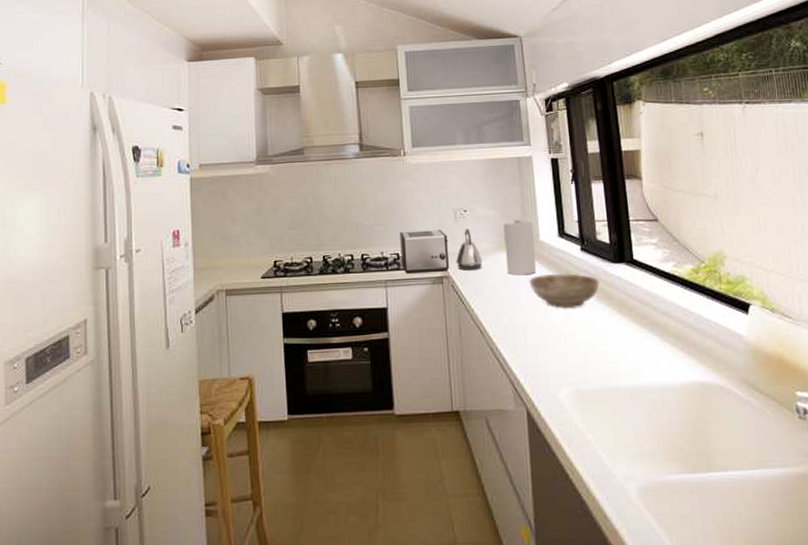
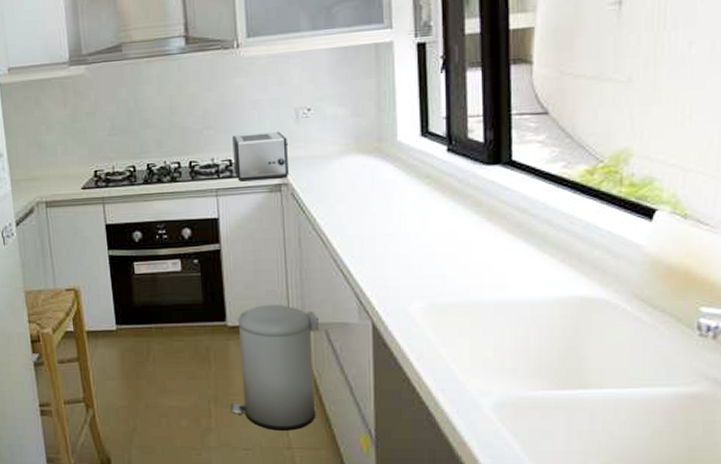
pedal bin: none [397,392,479,525] -> present [230,305,318,431]
kettle: present [456,229,483,271] -> none [296,130,328,178]
paper towel holder: present [503,219,537,276] -> none [354,117,392,182]
bowl: present [528,273,600,307] -> none [381,177,467,216]

